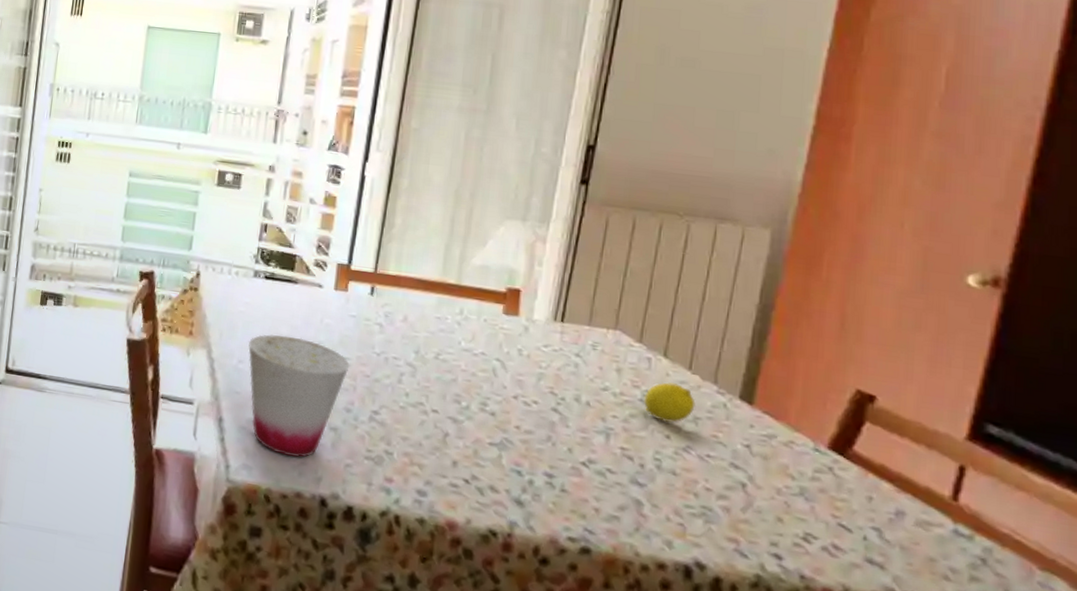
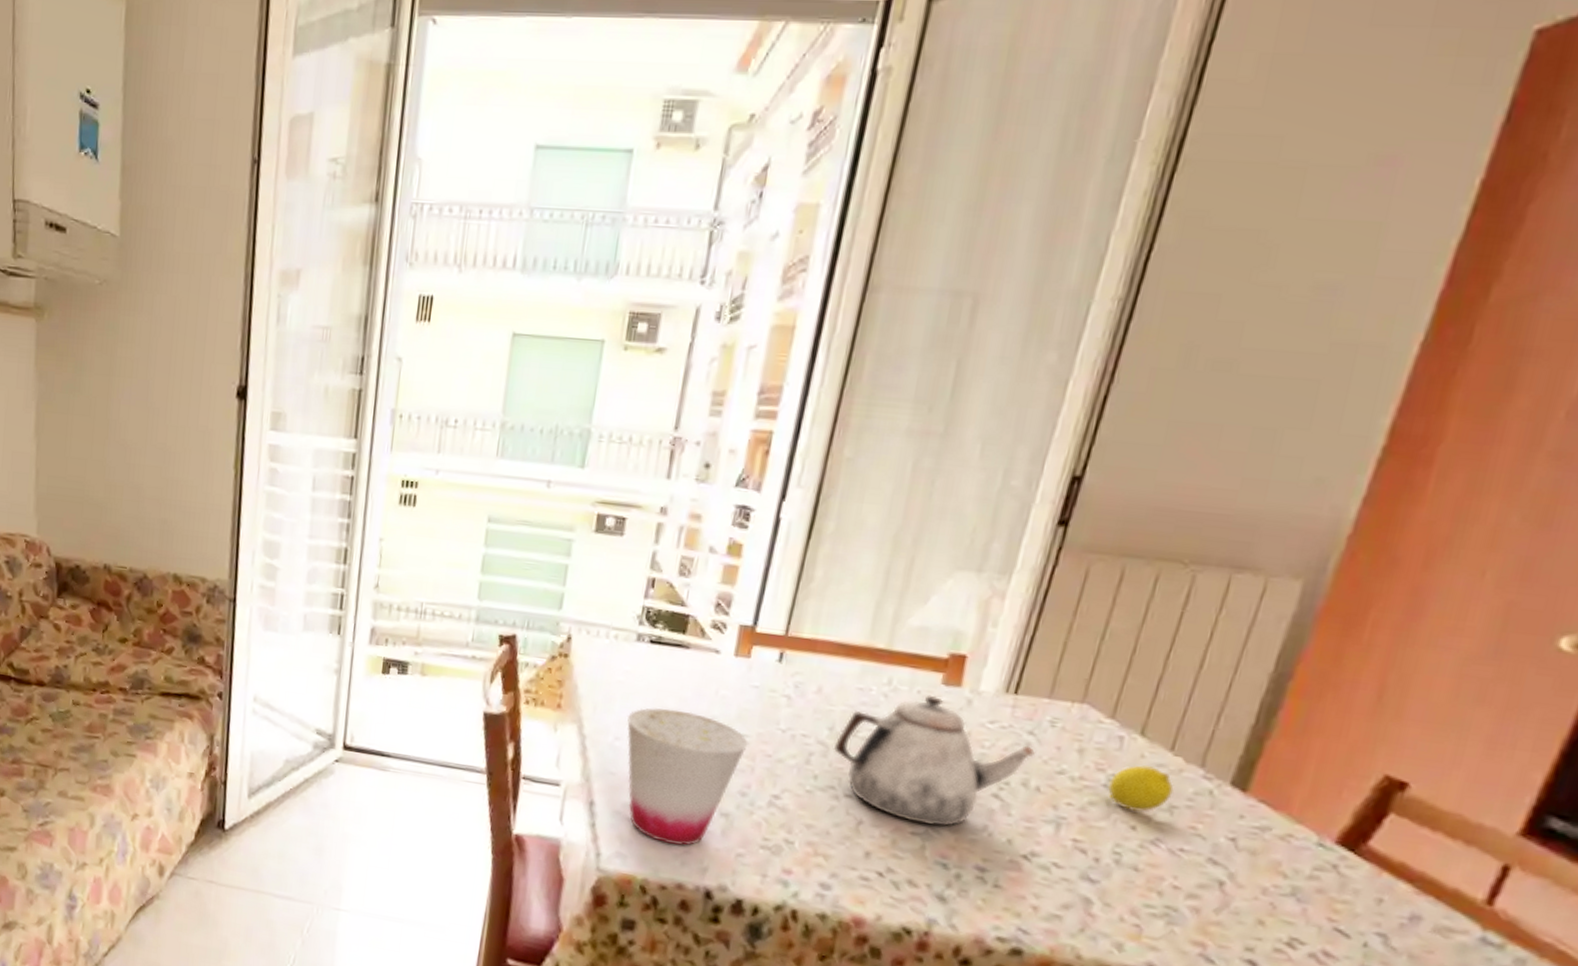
teapot: none [420,323,582,438] -> present [833,695,1035,827]

